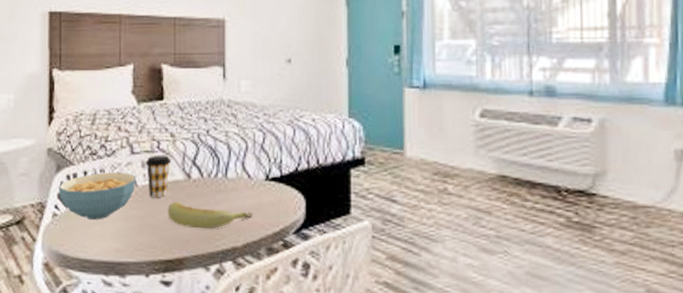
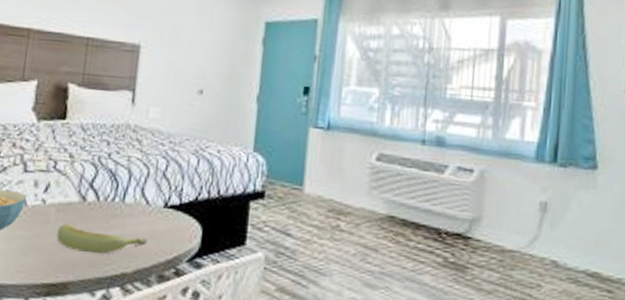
coffee cup: present [145,155,171,198] -> none [38,175,67,219]

